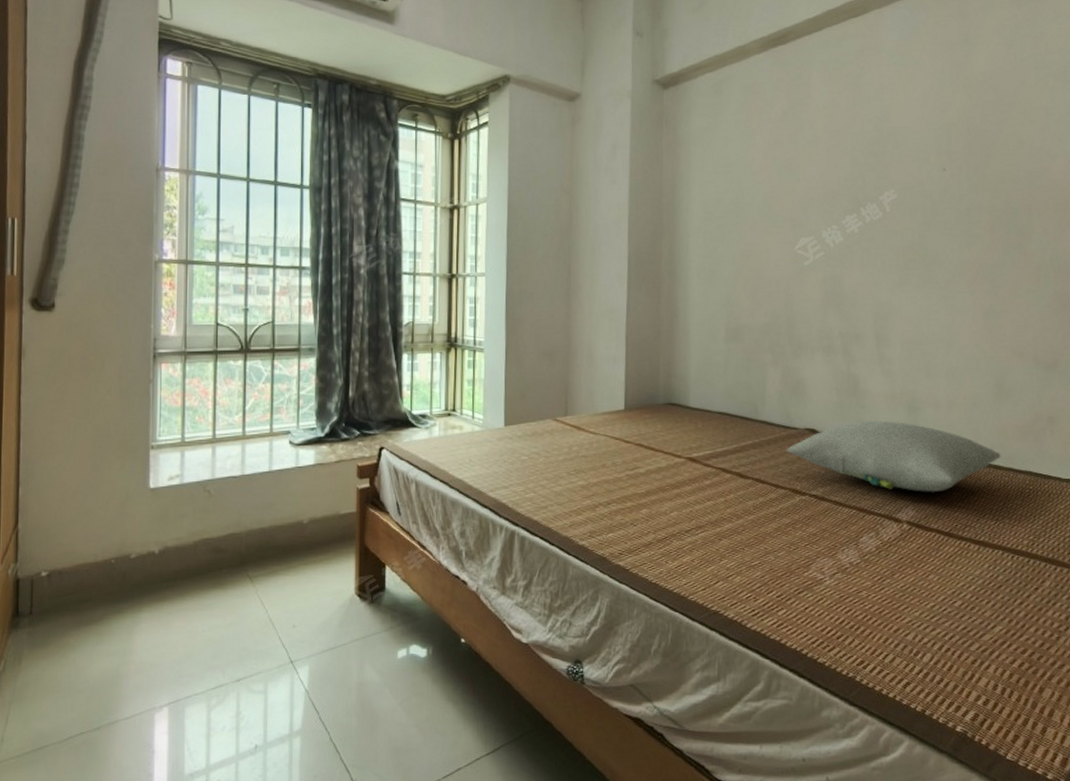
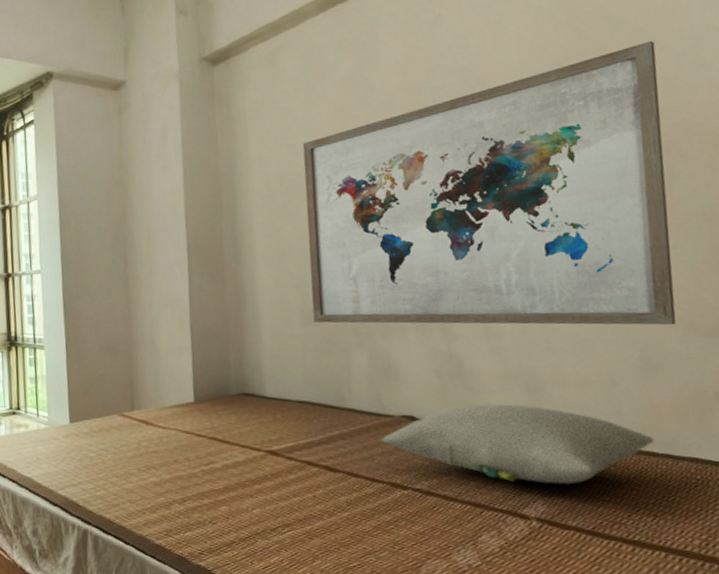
wall art: none [736,113,1028,359] -> present [302,40,676,326]

